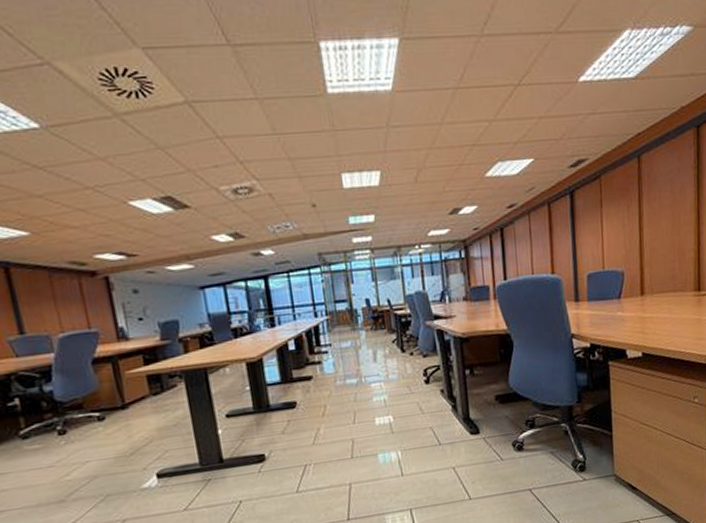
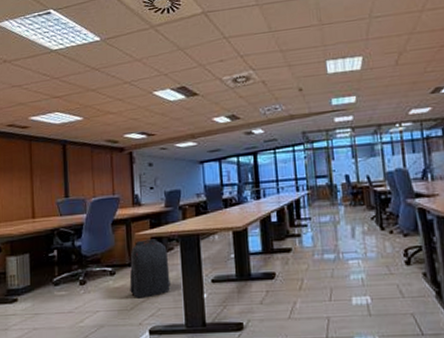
backpack: none [122,376,178,443] -> present [129,239,170,298]

